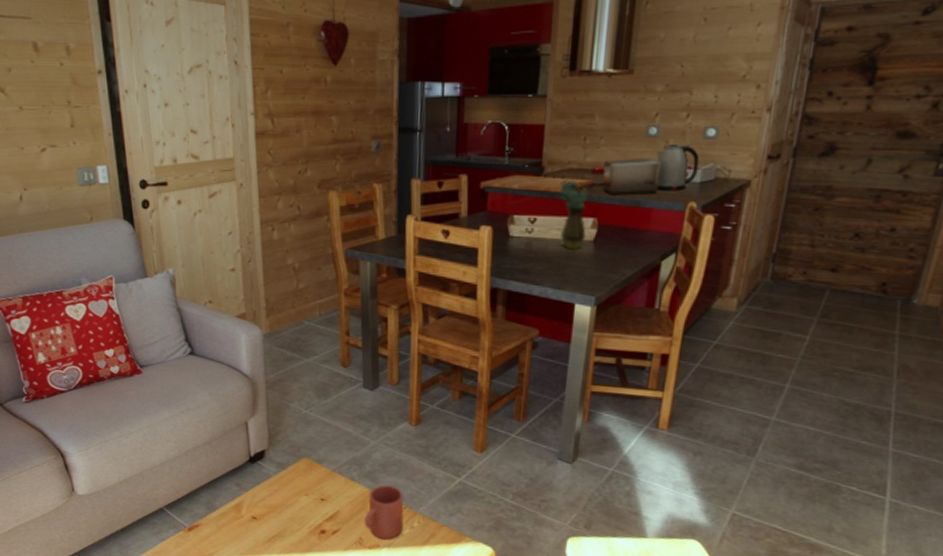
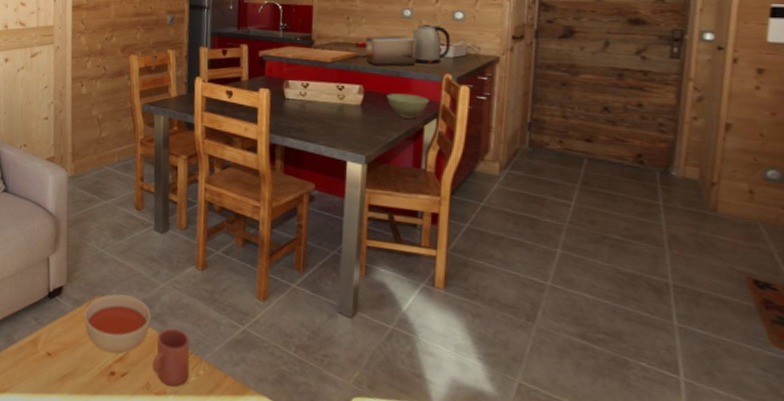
bowl: none [290,454,362,513] -> present [84,294,151,354]
vase: present [560,179,589,250] -> none [328,51,354,113]
bowl: none [623,226,670,254] -> present [387,93,430,119]

